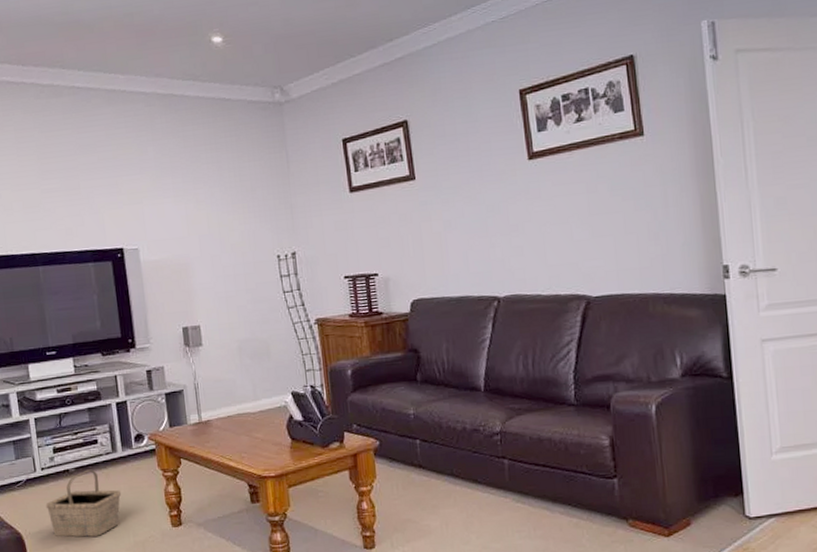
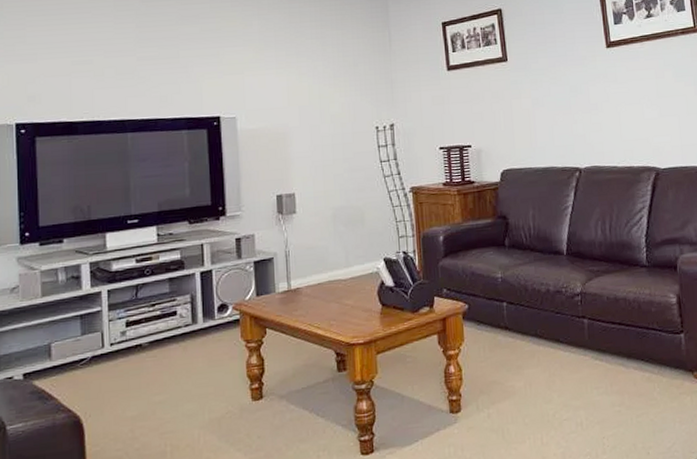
basket: present [45,469,122,537] -> none [111,343,199,418]

